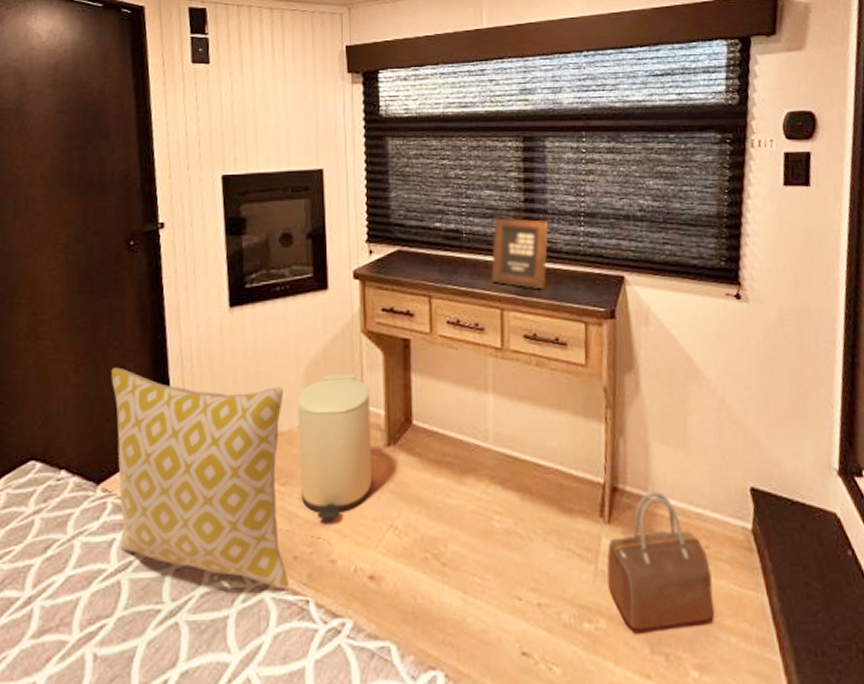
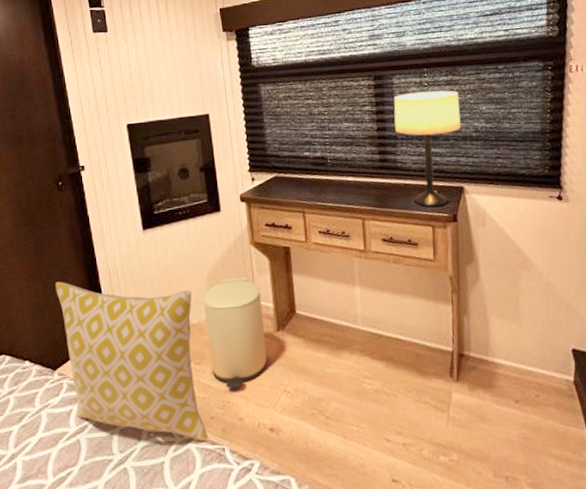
picture frame: present [490,217,548,290] -> none [352,144,399,202]
table lamp: none [544,158,624,299] -> present [393,90,462,207]
handbag: present [606,492,714,630] -> none [456,356,543,460]

